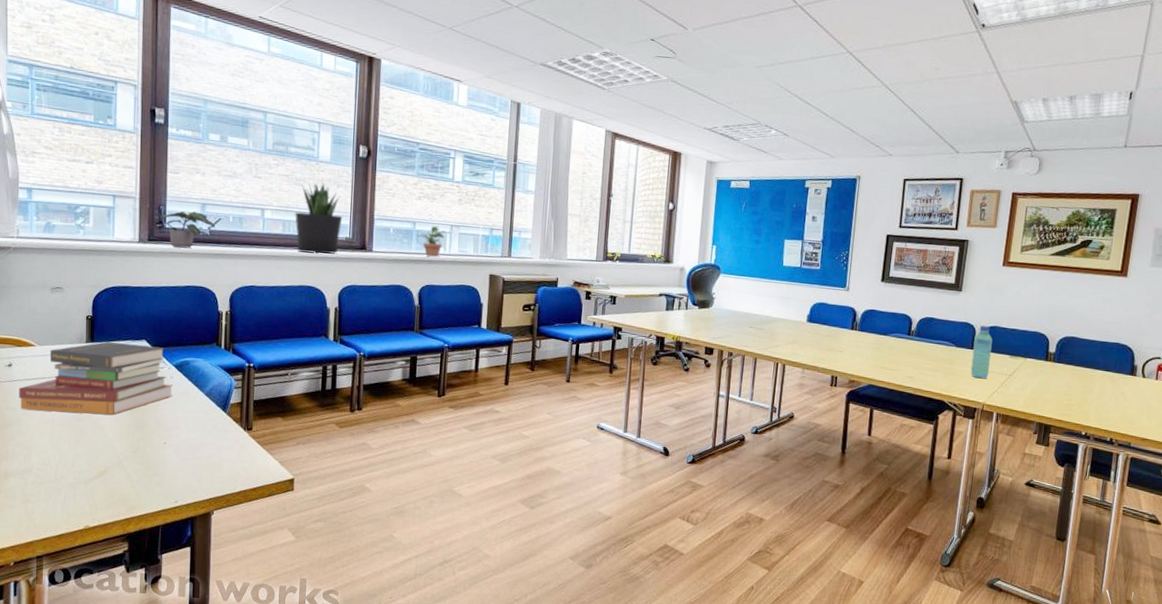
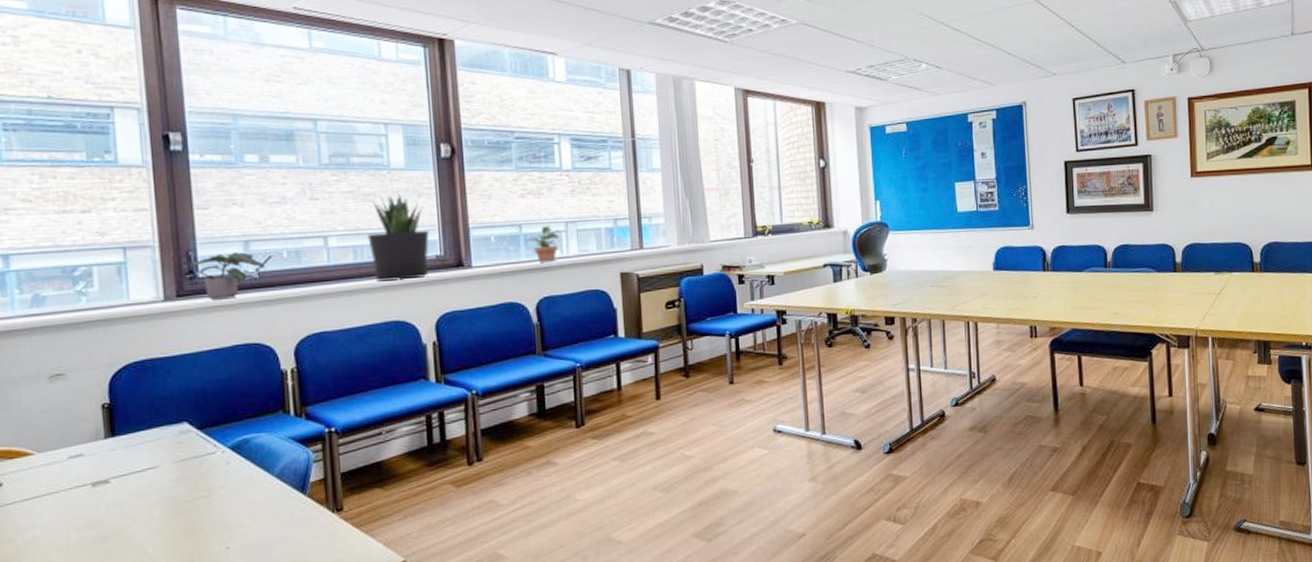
books: present [19,341,173,415] -> none [15,427,231,541]
water bottle: present [970,325,993,379] -> none [1175,244,1197,303]

